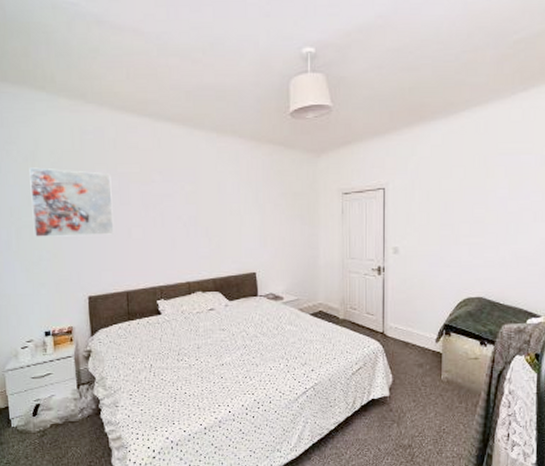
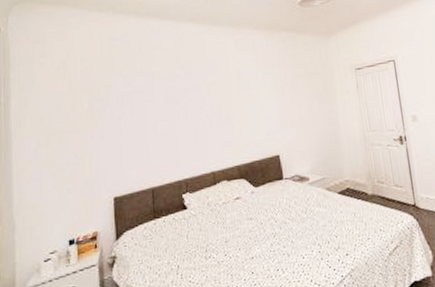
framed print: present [29,167,114,237] -> none [60,74,140,142]

